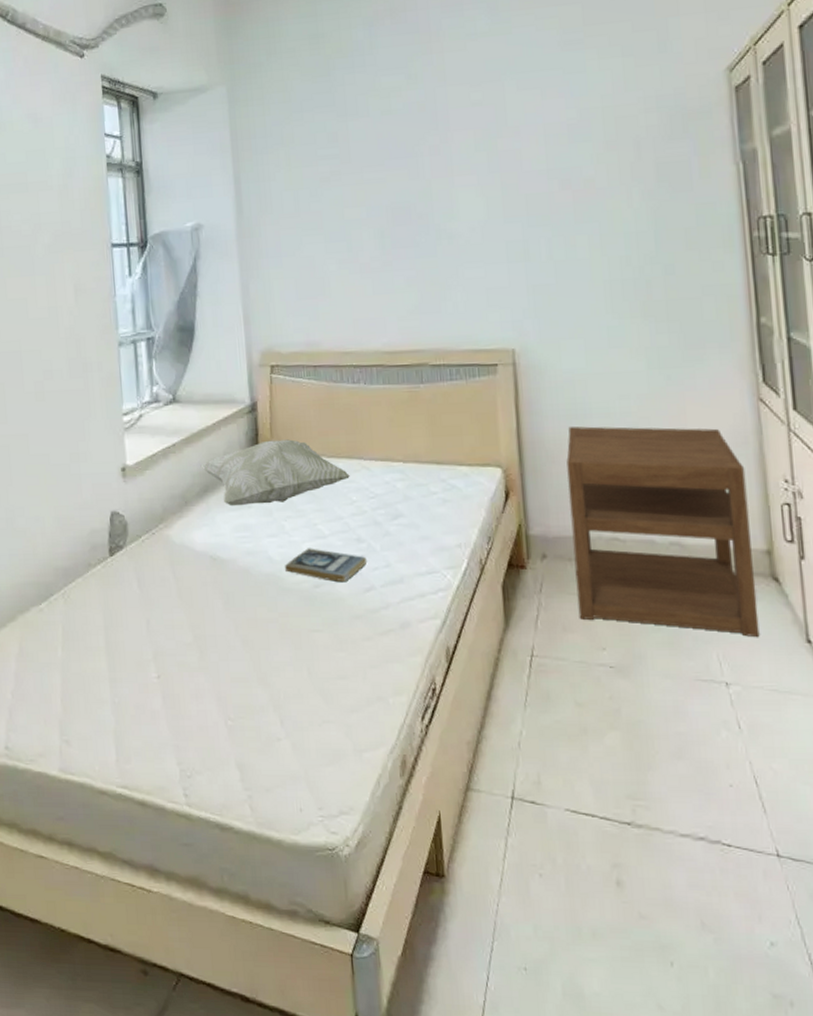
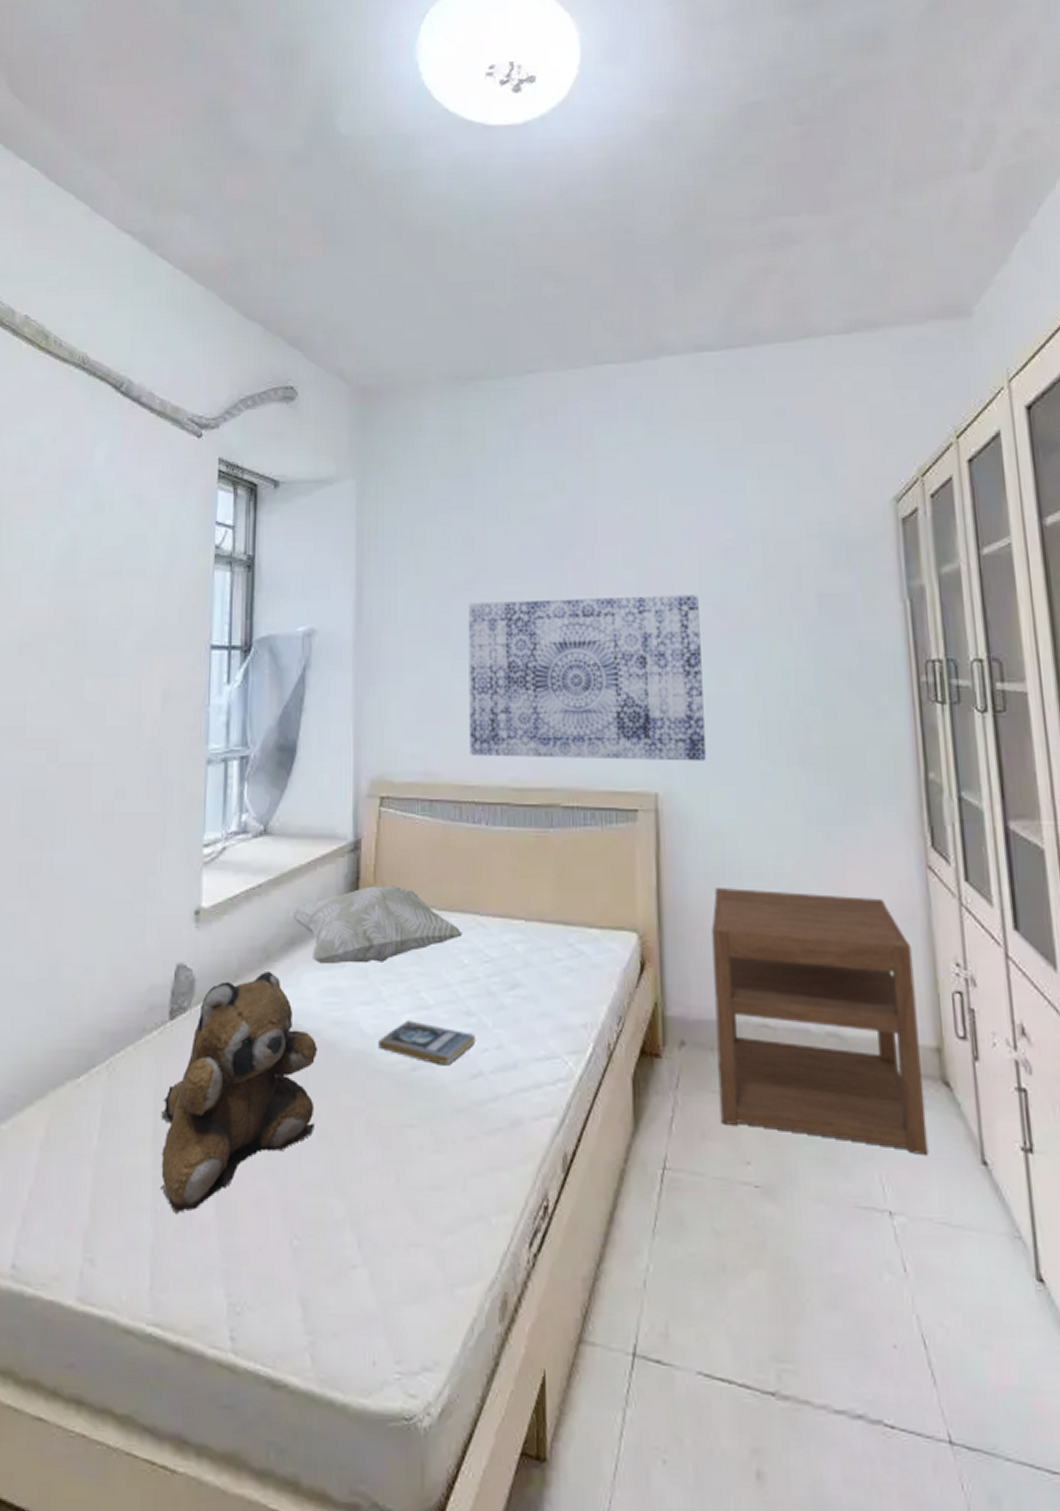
teddy bear: none [111,513,237,705] -> present [161,970,318,1215]
wall art: none [336,171,557,326] -> present [468,595,706,761]

